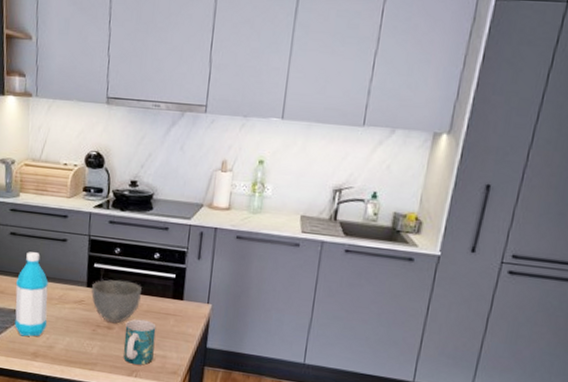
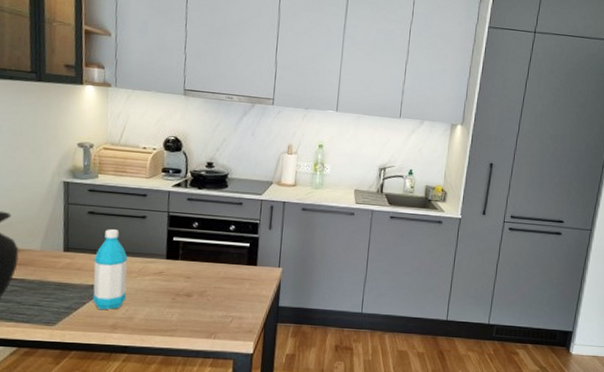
bowl: present [91,279,142,324] -> none [171,251,219,291]
mug: present [123,319,157,365] -> none [202,285,233,327]

